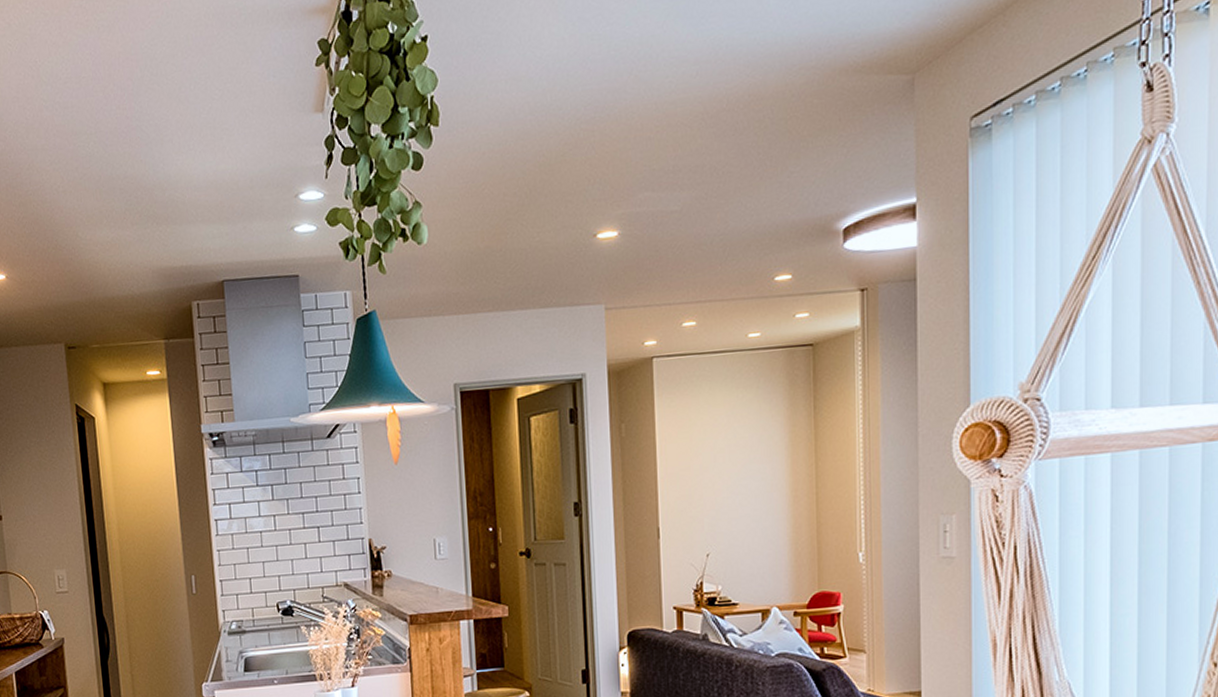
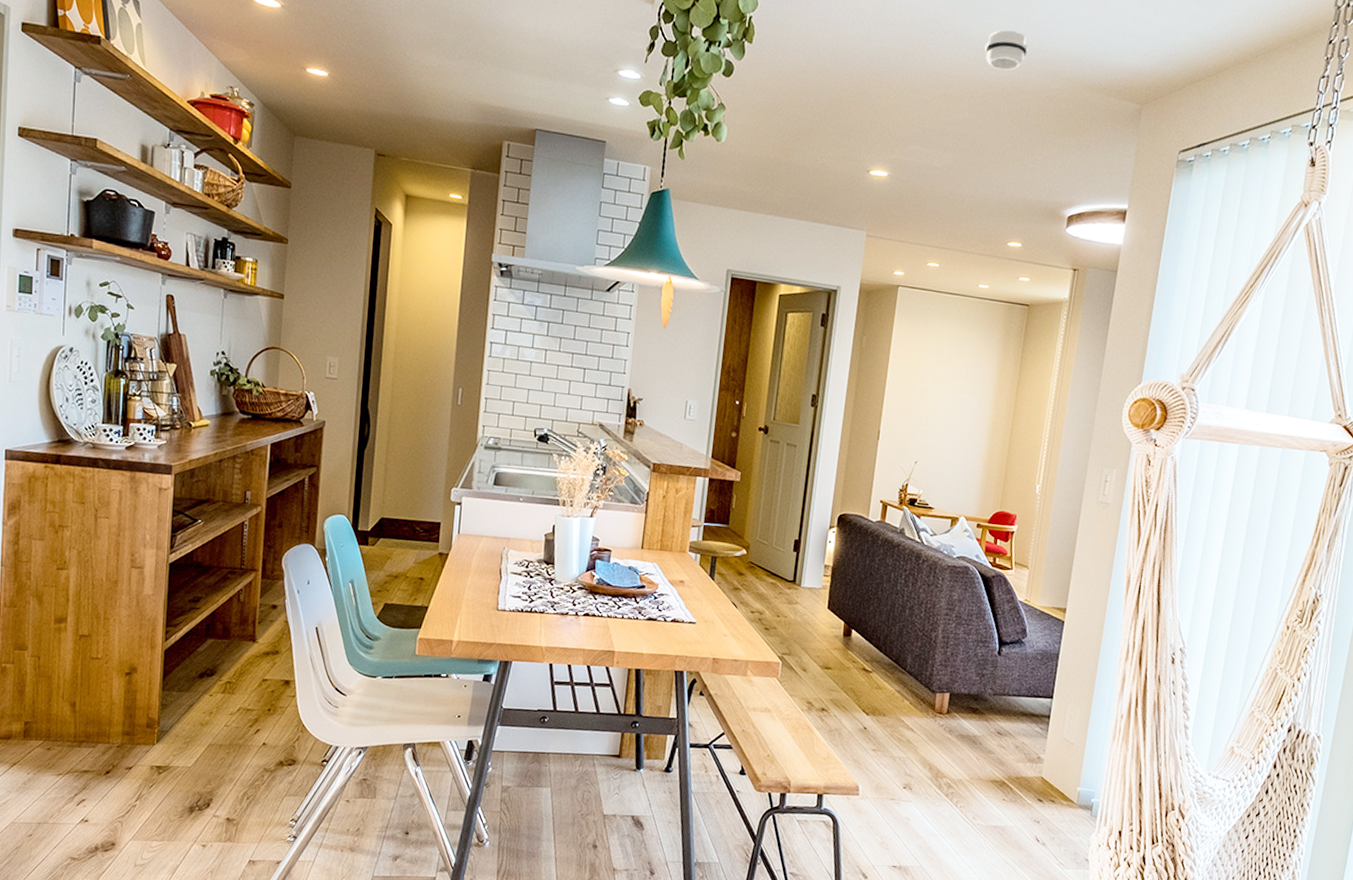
smoke detector: none [707,29,761,80] -> present [984,30,1029,71]

